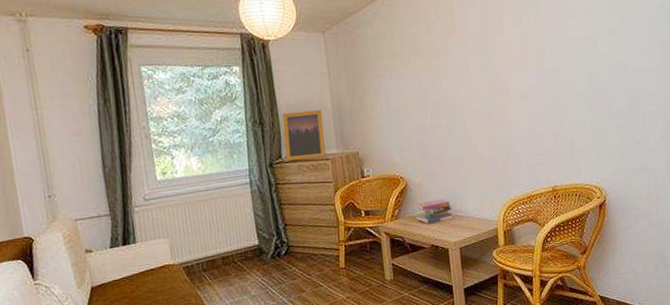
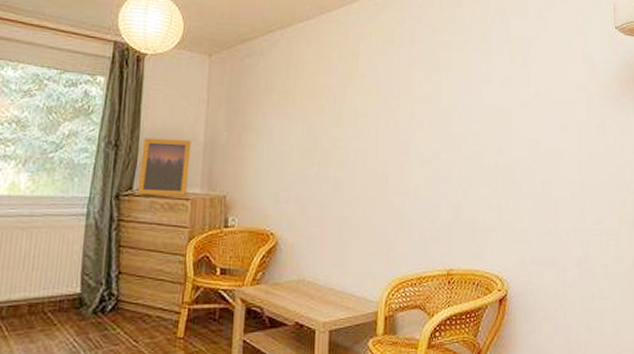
books: present [416,198,452,224] -> none [282,266,326,296]

